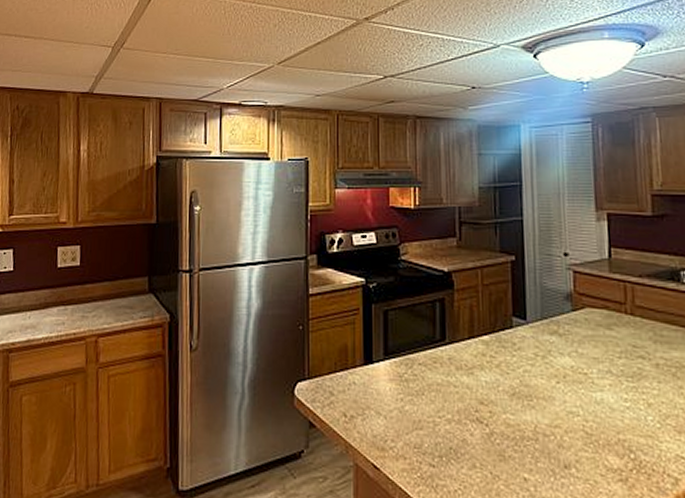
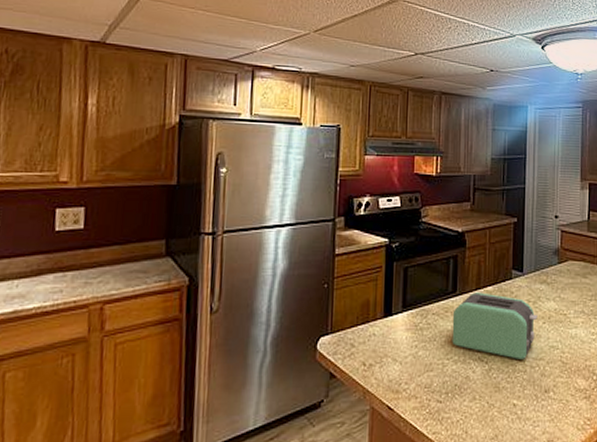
toaster: none [442,342,549,425] -> present [452,292,538,359]

